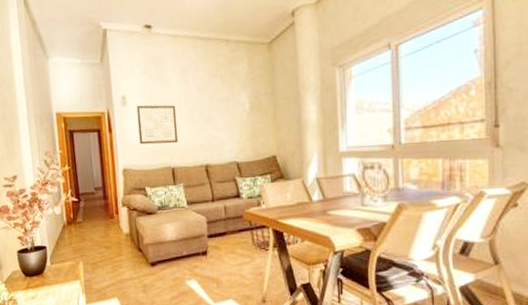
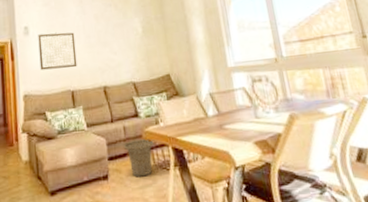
basket: none [223,220,255,255] -> present [123,139,154,177]

